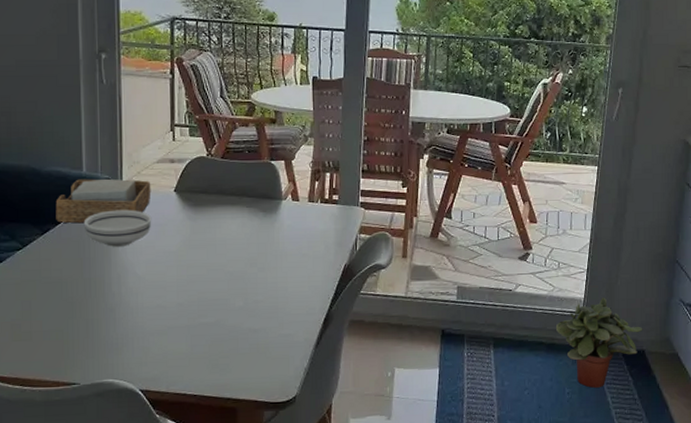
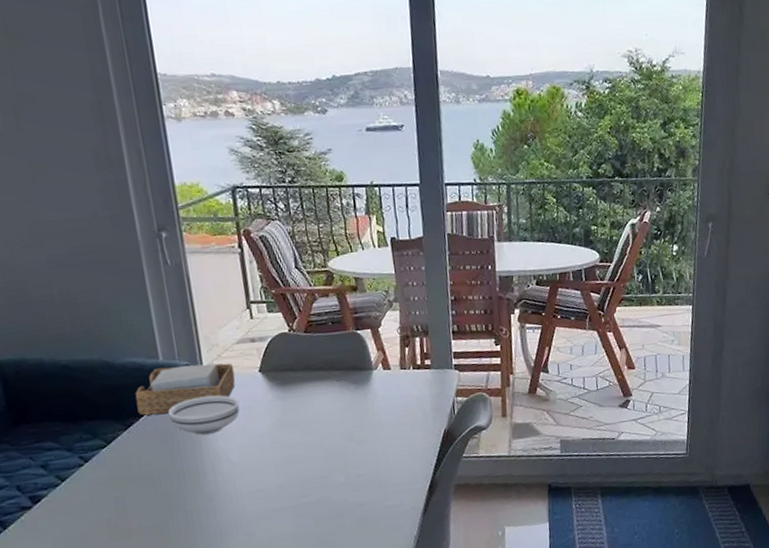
potted plant: present [556,297,643,388] -> none [661,436,747,526]

